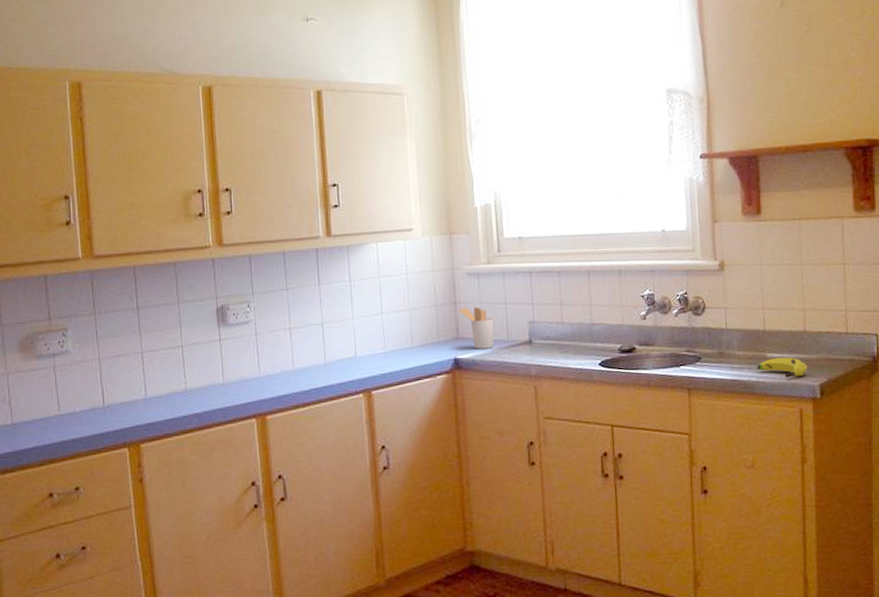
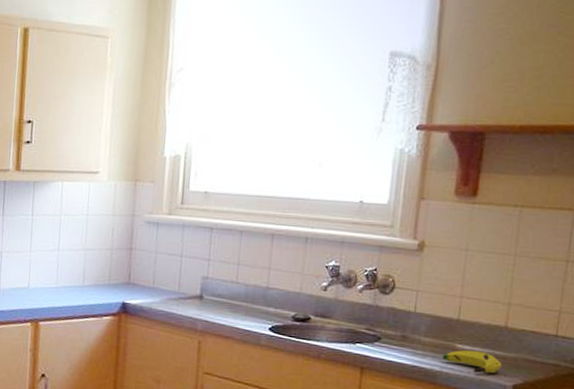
utensil holder: present [458,306,495,349] -> none [133,254,167,298]

